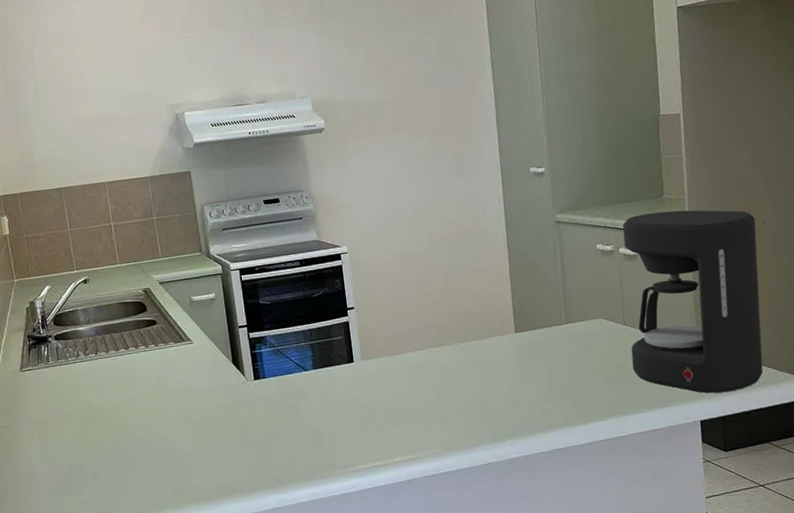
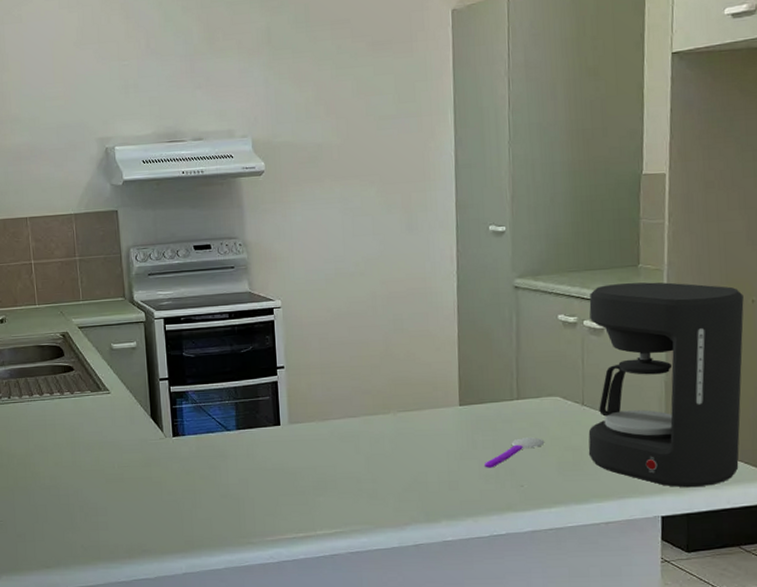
spoon: none [541,357,594,388] -> present [485,437,545,468]

